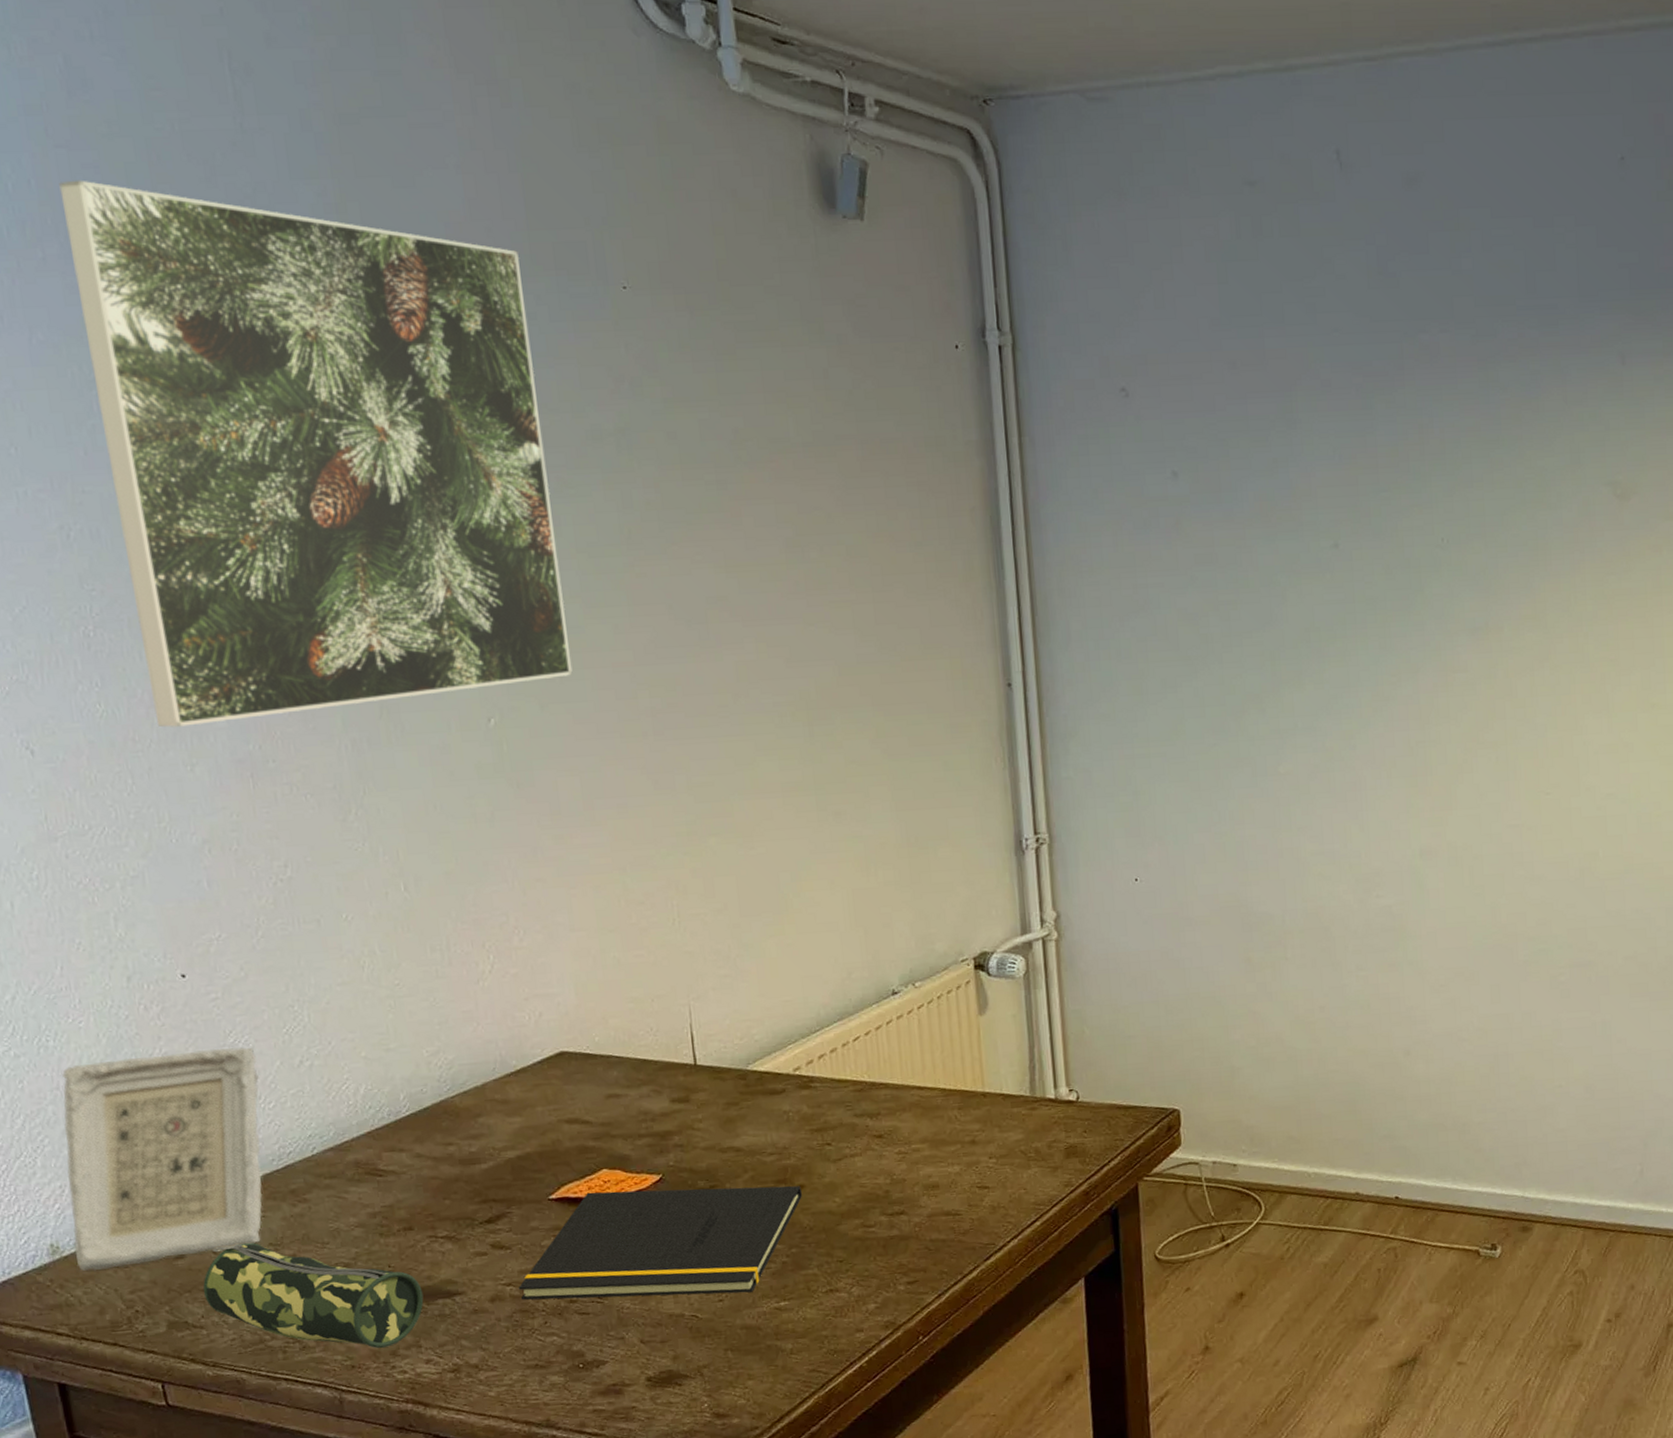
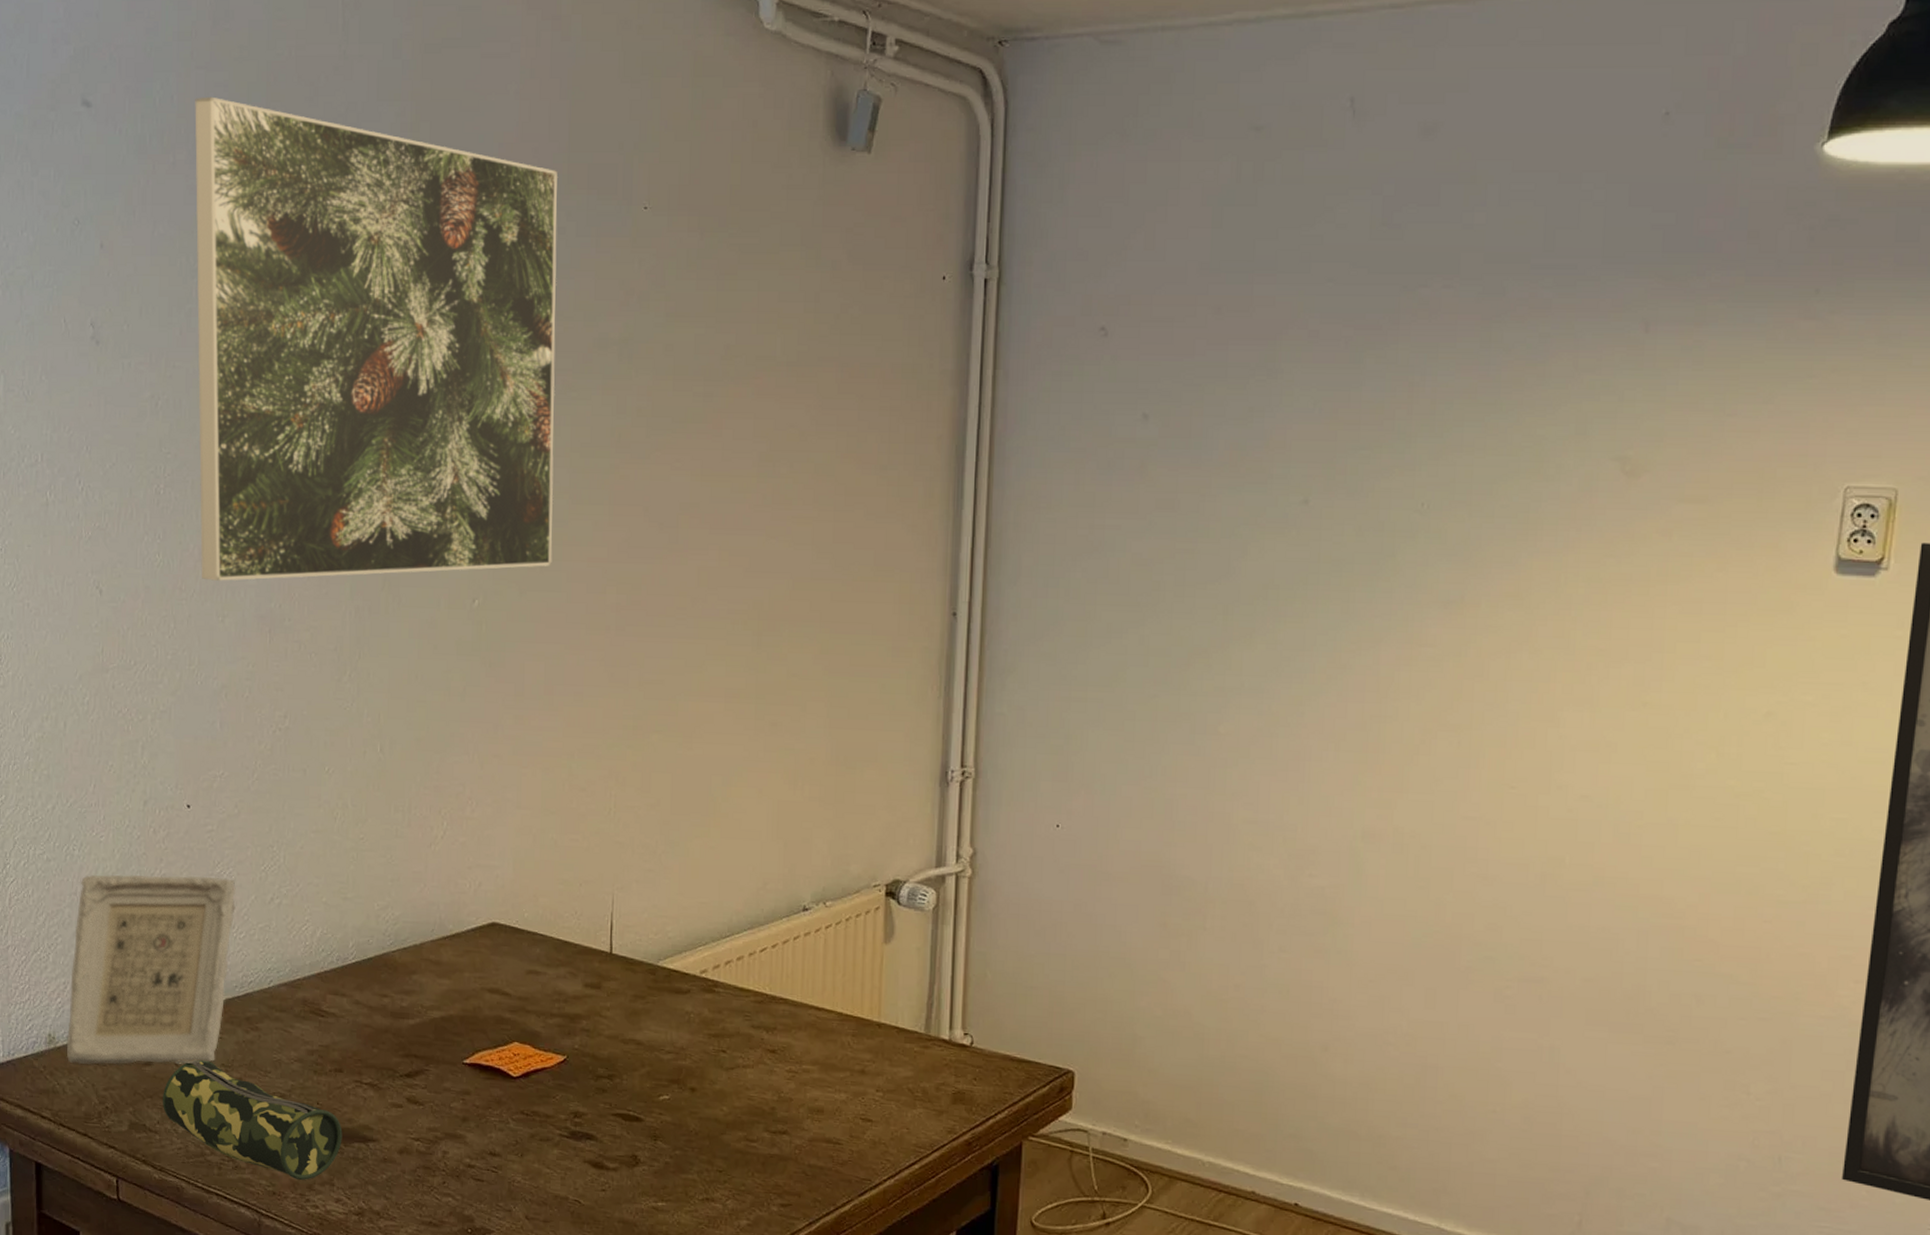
notepad: present [518,1186,802,1300] -> none [424,1062,692,1187]

